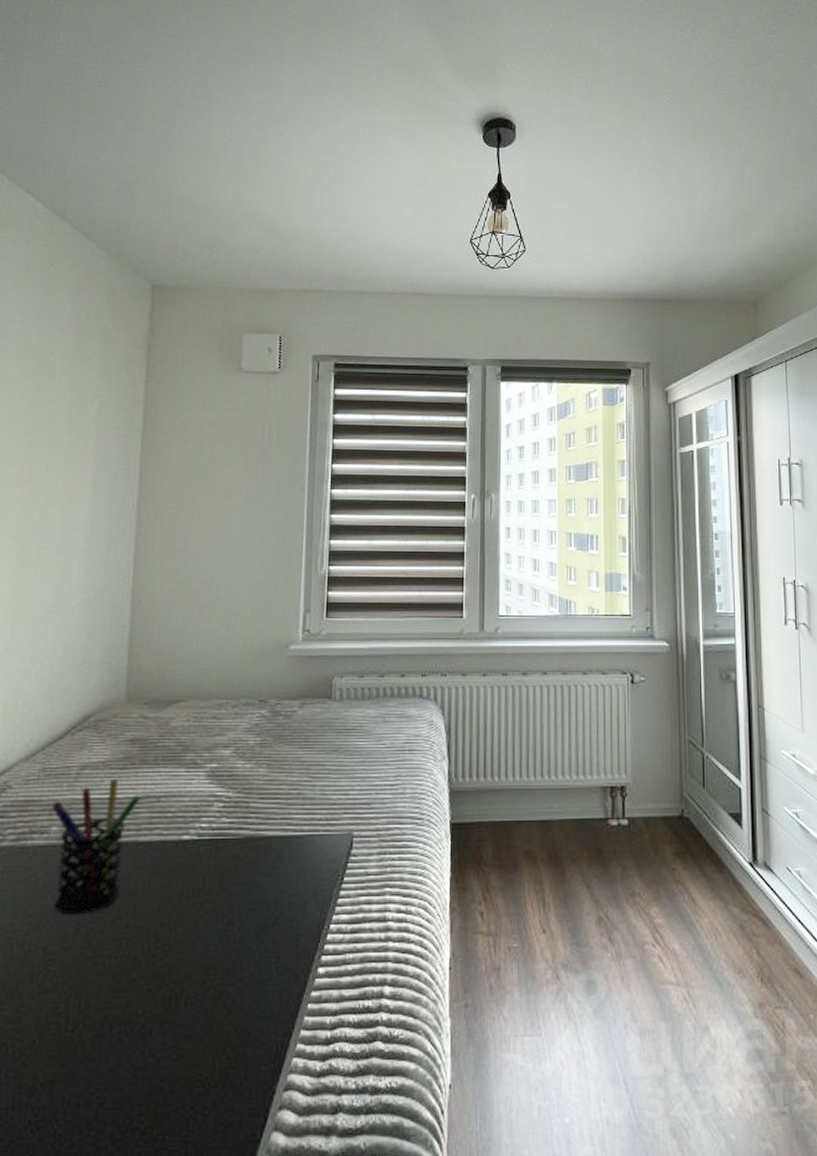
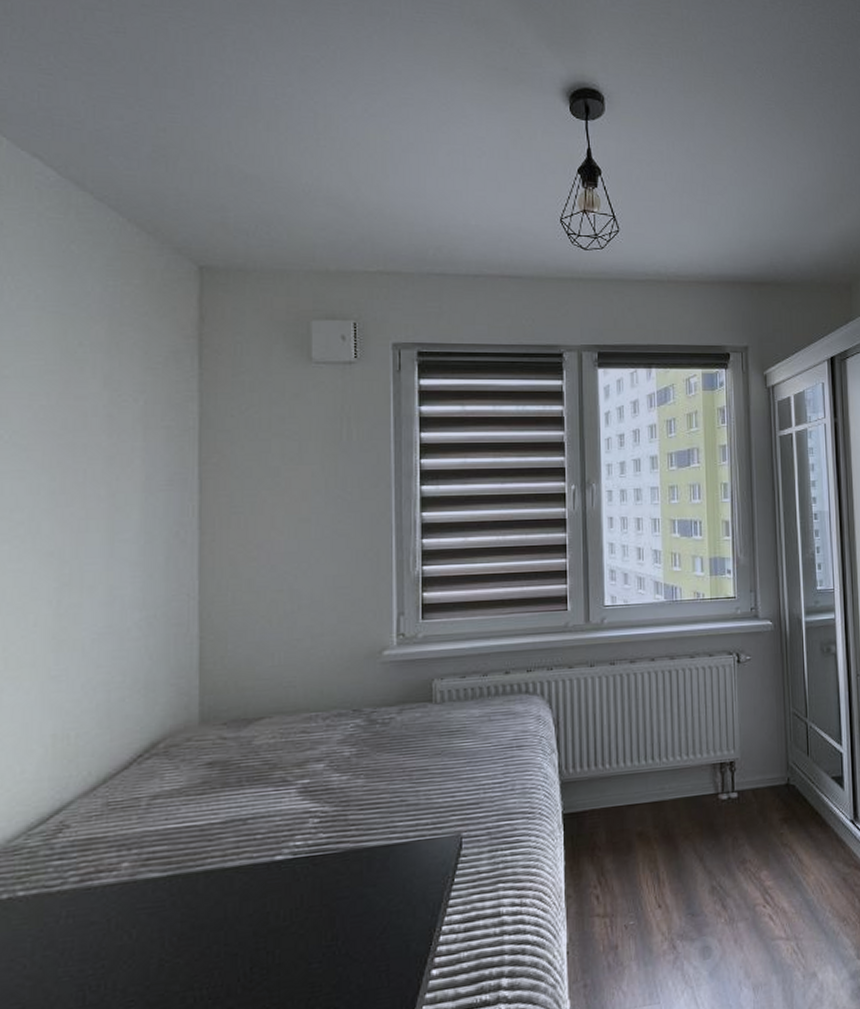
pen holder: present [52,778,141,915] -> none [121,804,225,953]

